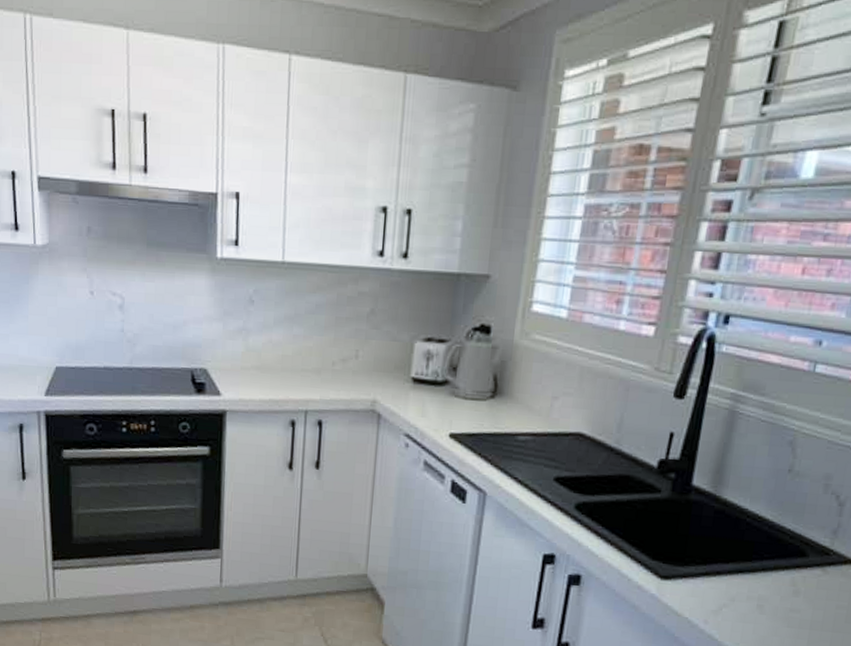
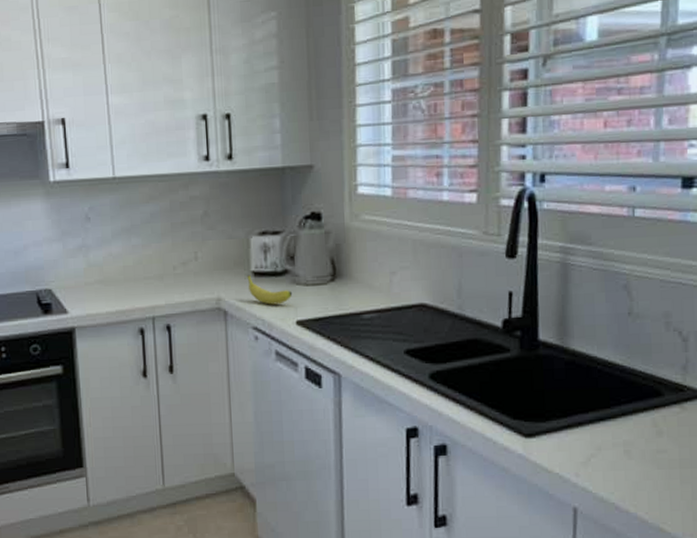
fruit: none [406,380,450,415] -> present [247,274,293,305]

